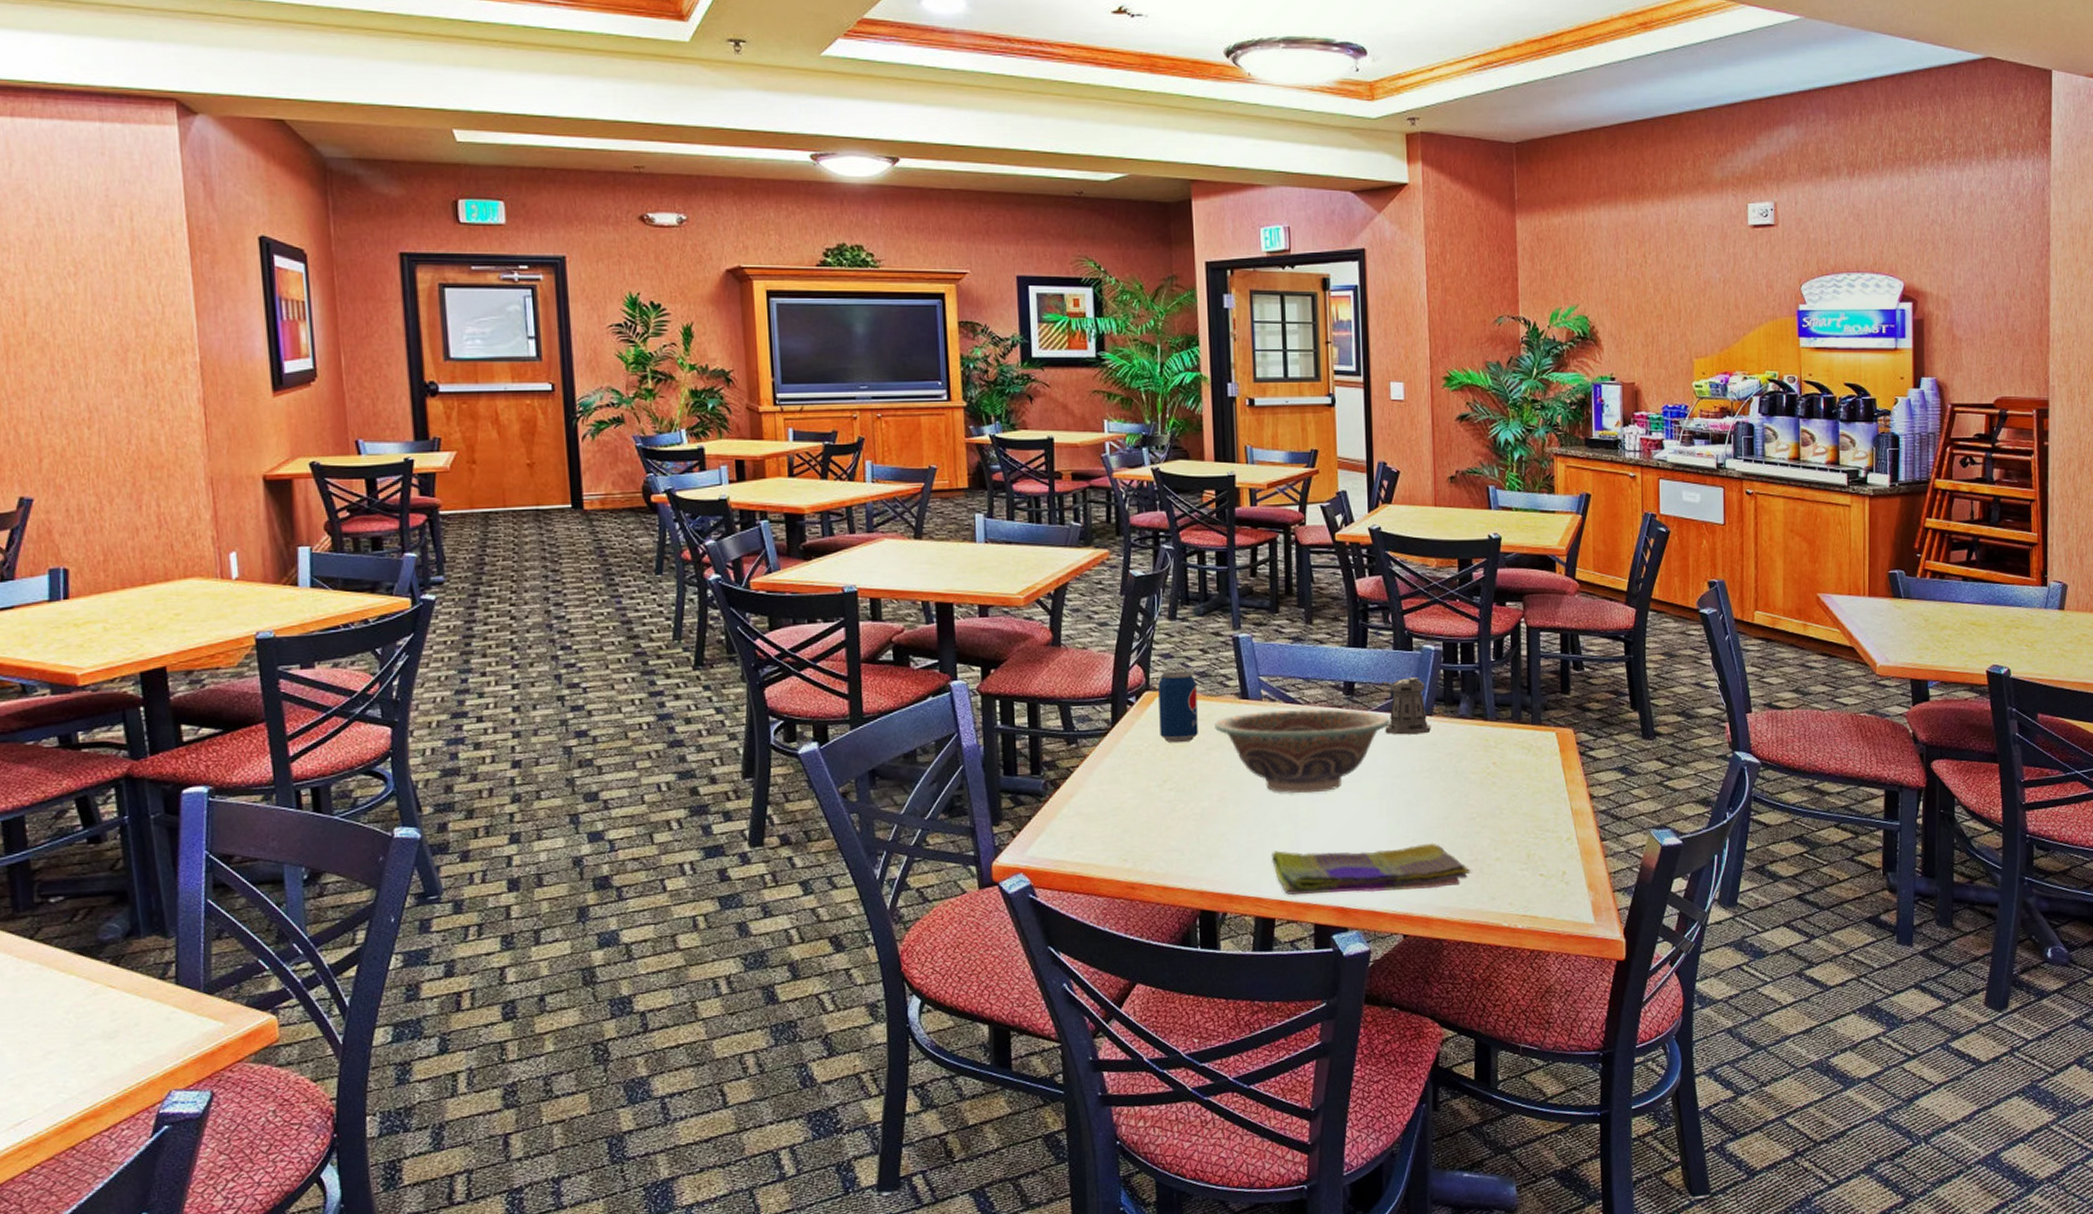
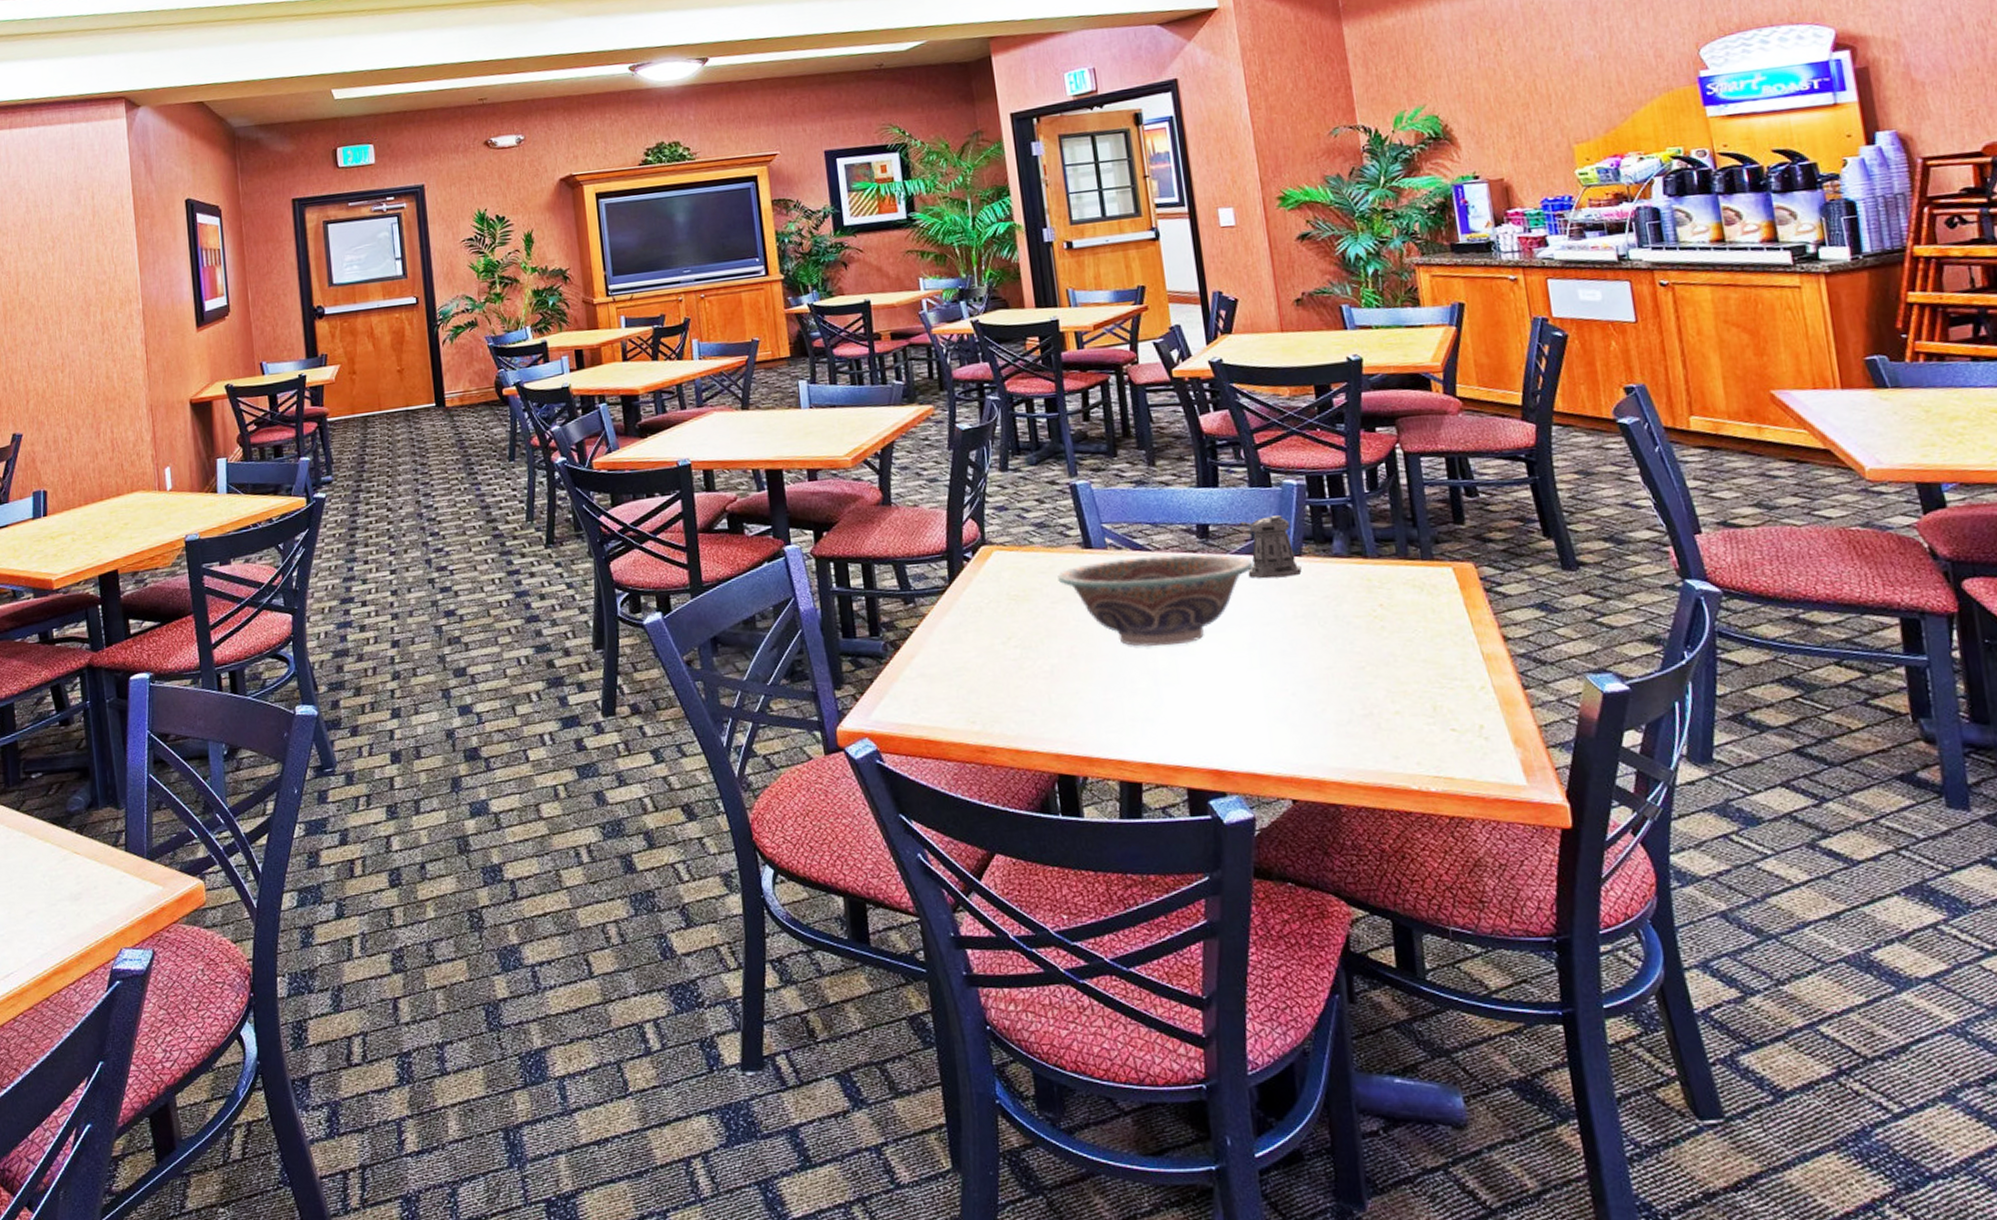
beverage can: present [1158,671,1198,743] -> none [994,523,1041,598]
dish towel: present [1272,843,1471,896] -> none [1132,696,1366,757]

